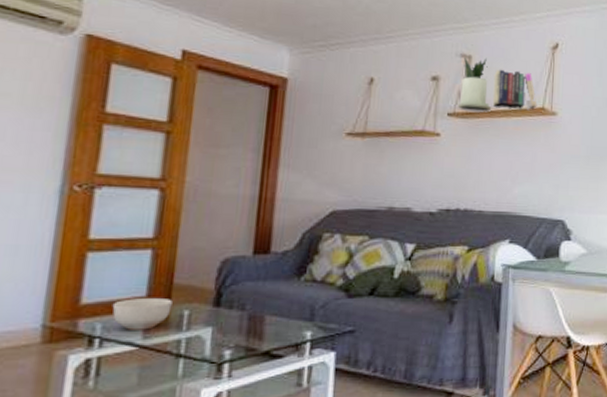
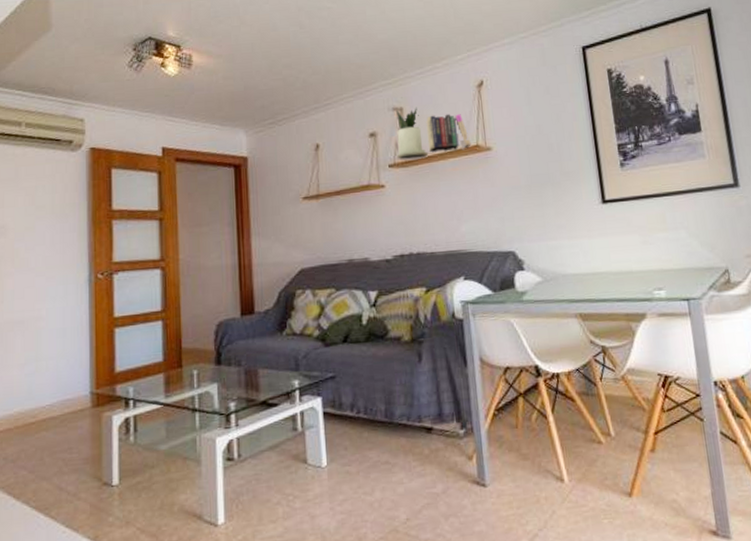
bowl: present [112,297,174,330] -> none [138,361,185,391]

